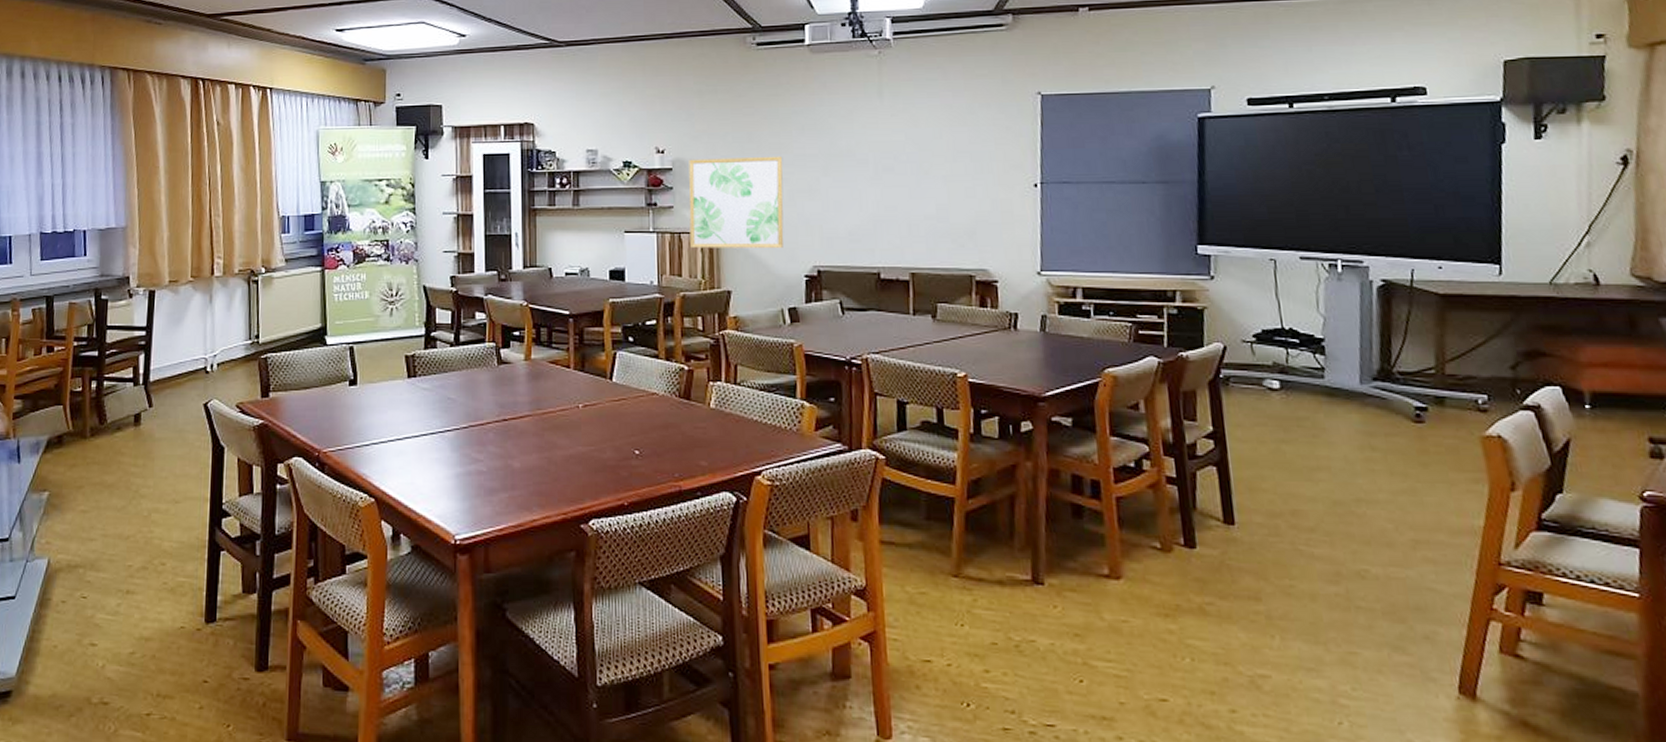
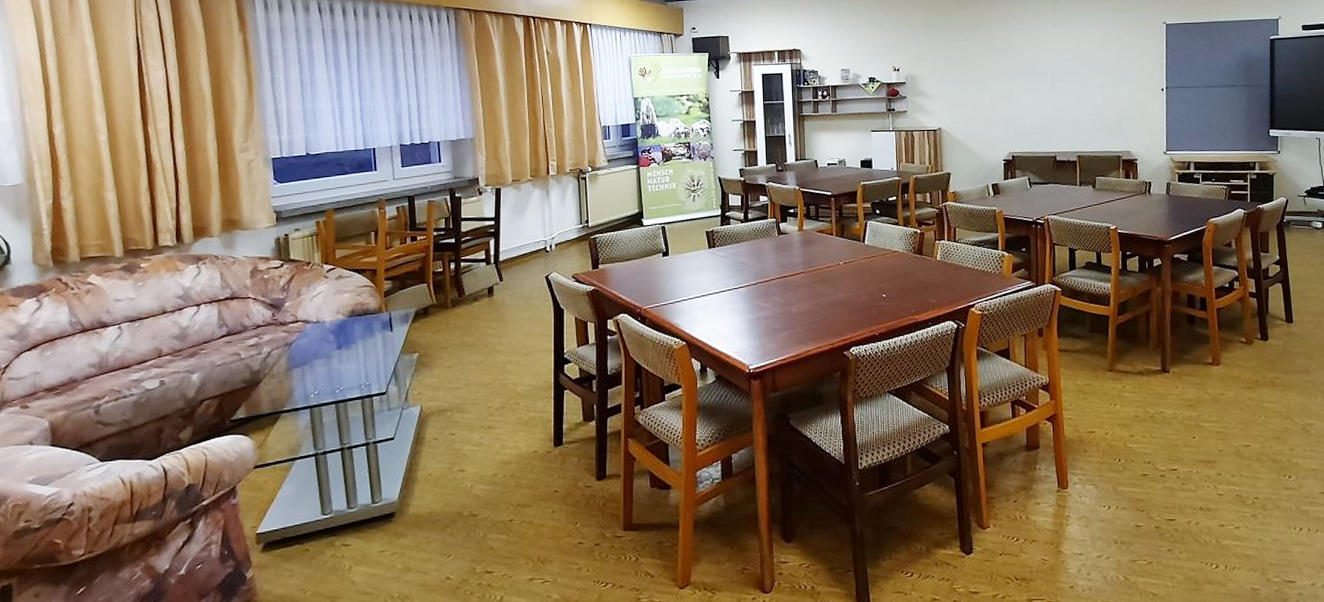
wall art: present [688,156,784,249] -> none [918,71,988,142]

